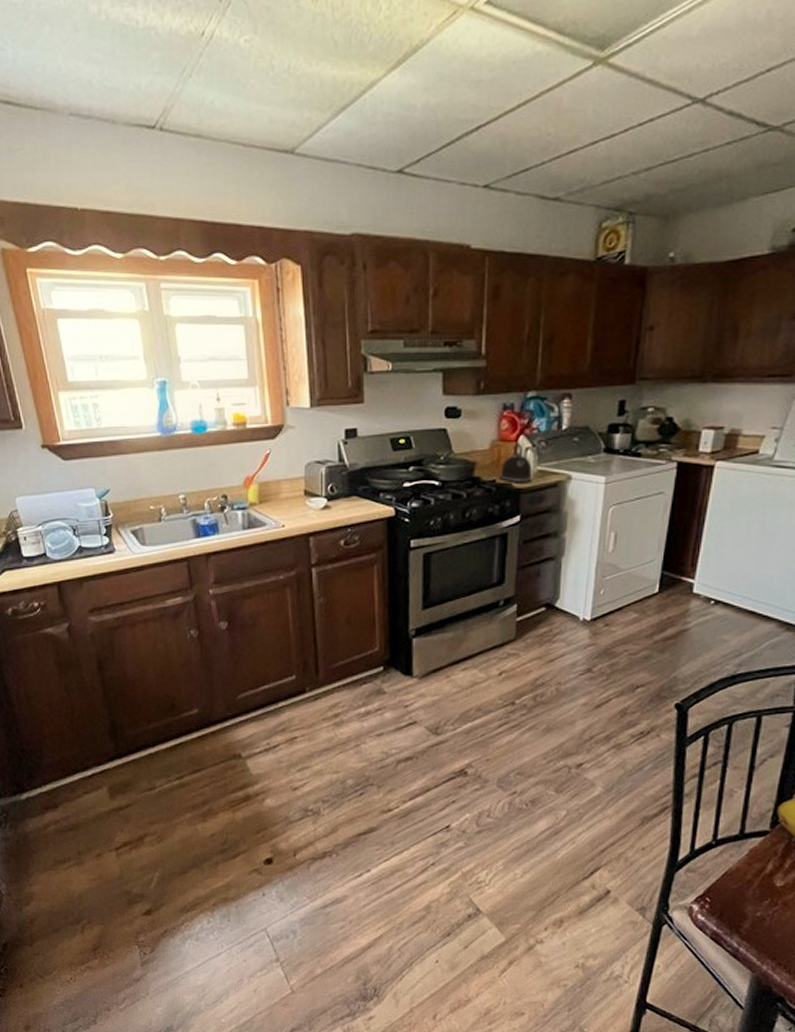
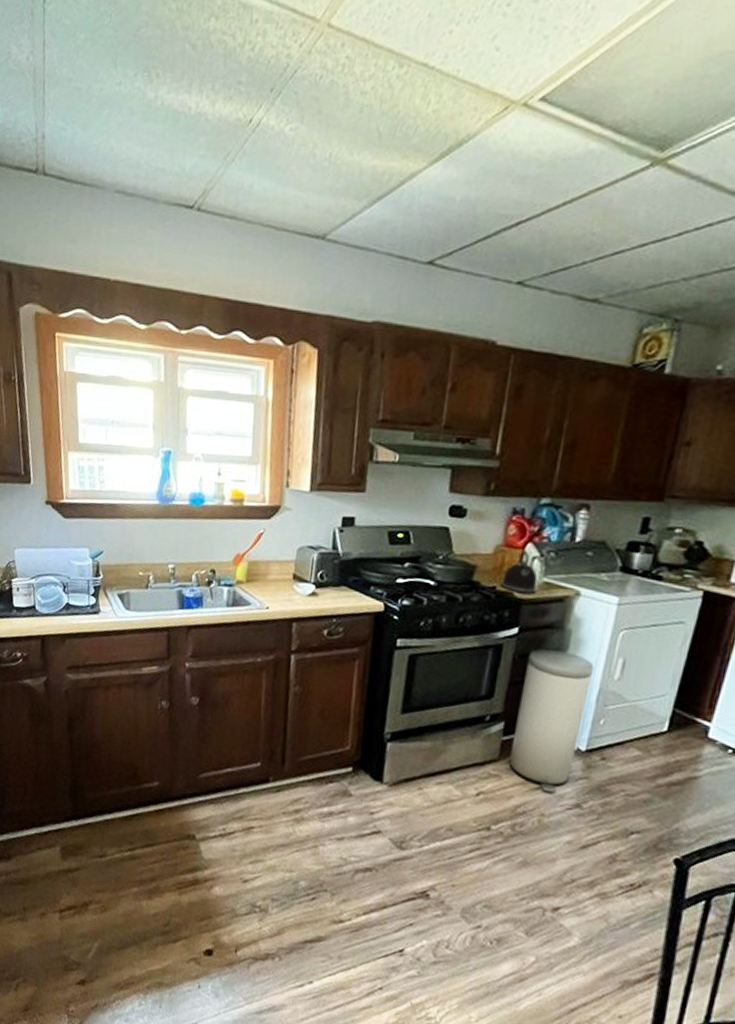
pedal bin: none [525,531,591,661] -> present [509,648,595,792]

